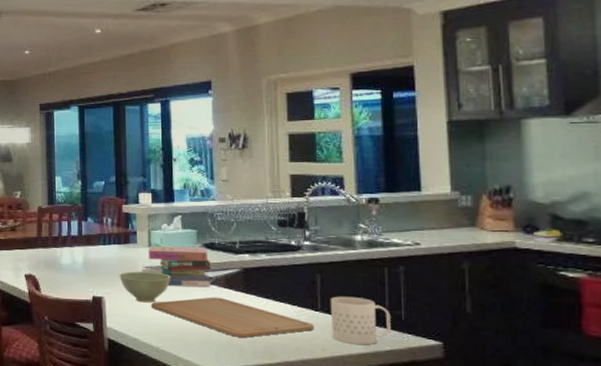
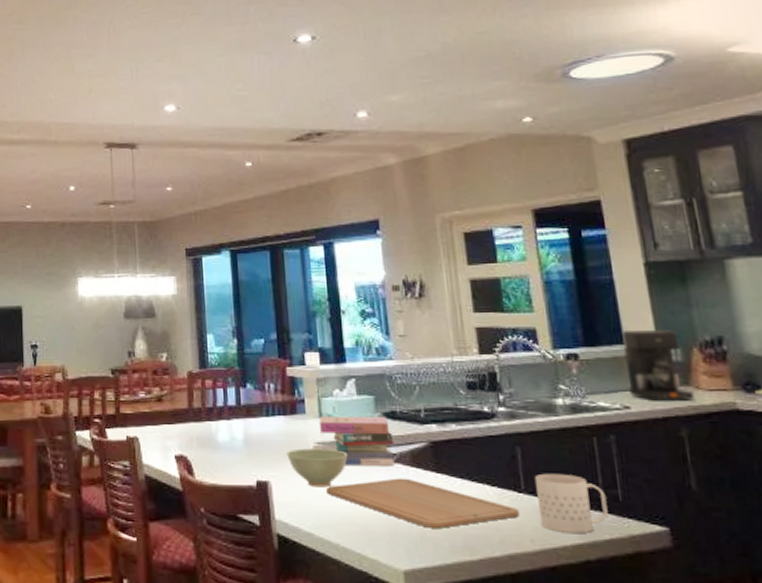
coffee maker: none [419,180,479,239] -> present [621,330,695,401]

